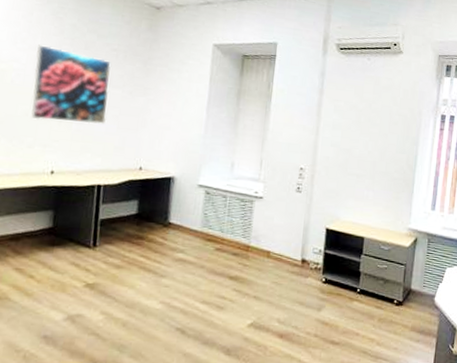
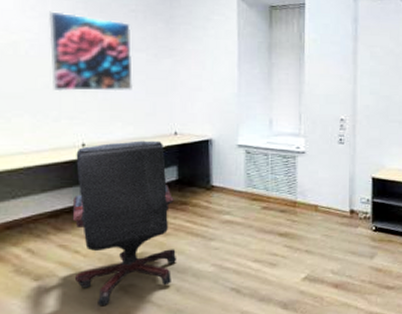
office chair: none [25,172,131,333] -> present [72,140,177,305]

